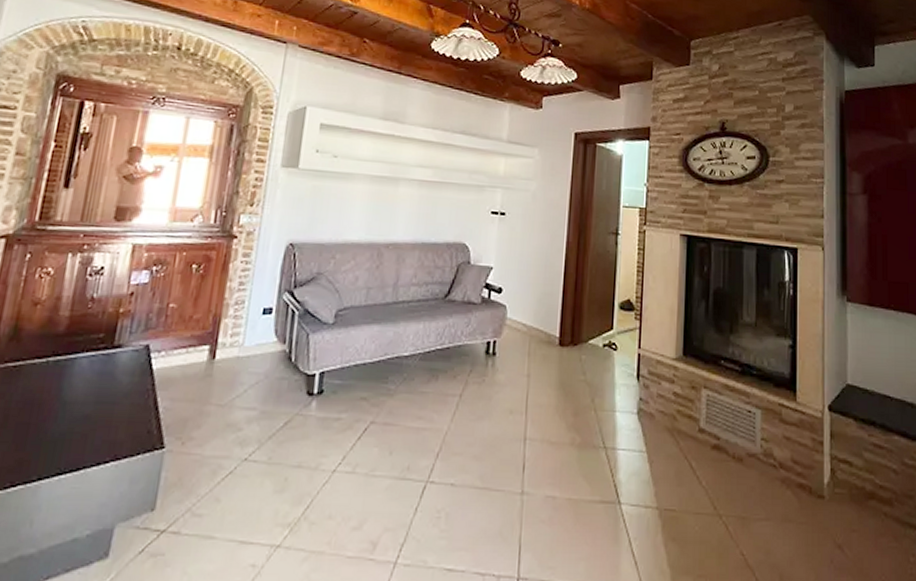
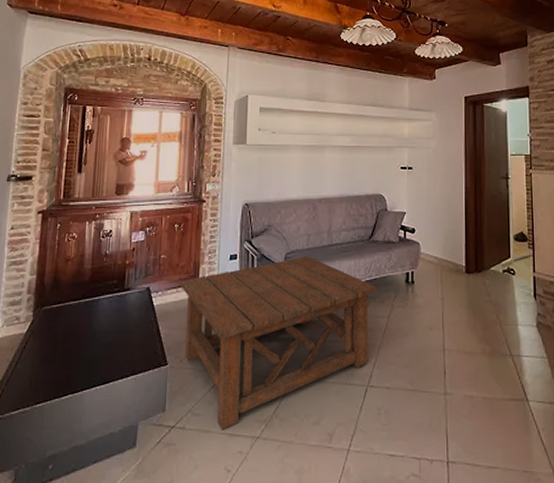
coffee table: none [189,315,451,537] -> present [179,256,378,430]

